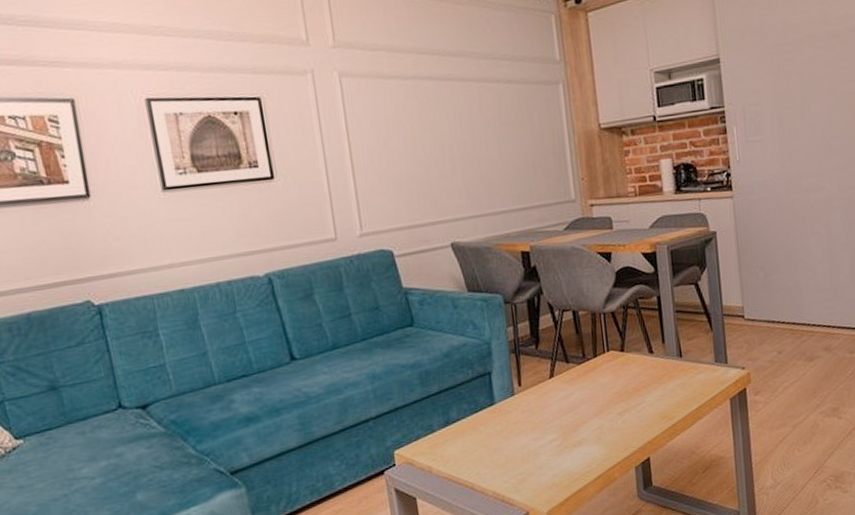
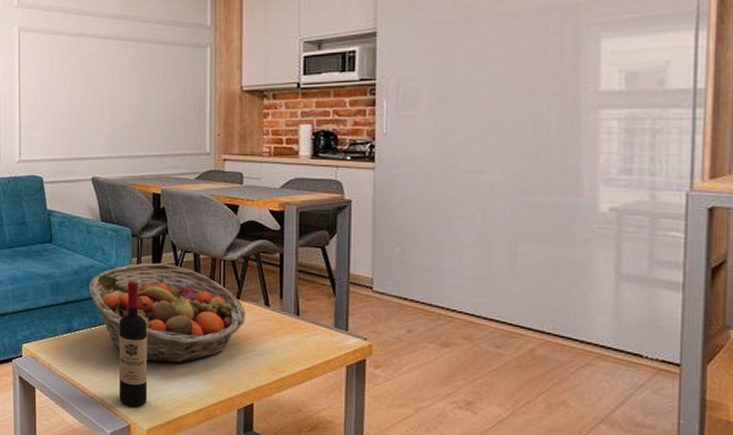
fruit basket: none [463,327,632,438] -> present [88,262,246,364]
wine bottle: none [502,352,543,492] -> present [118,280,148,407]

